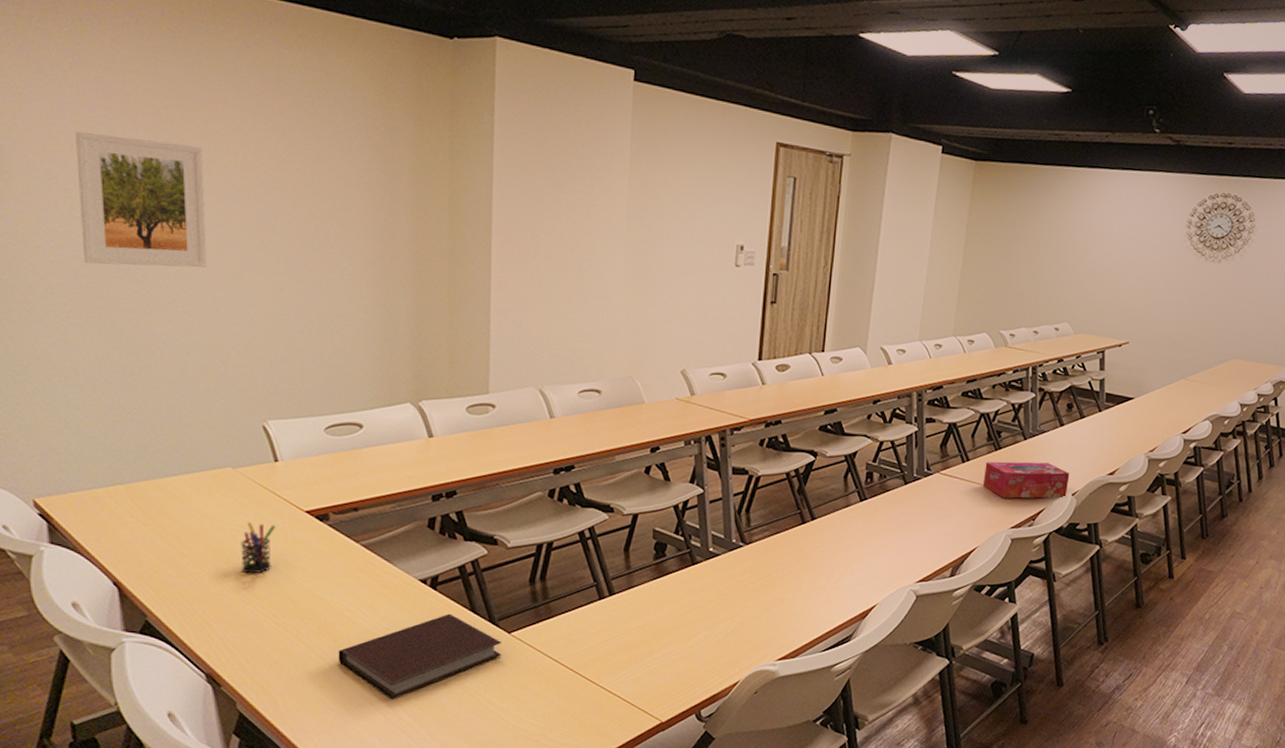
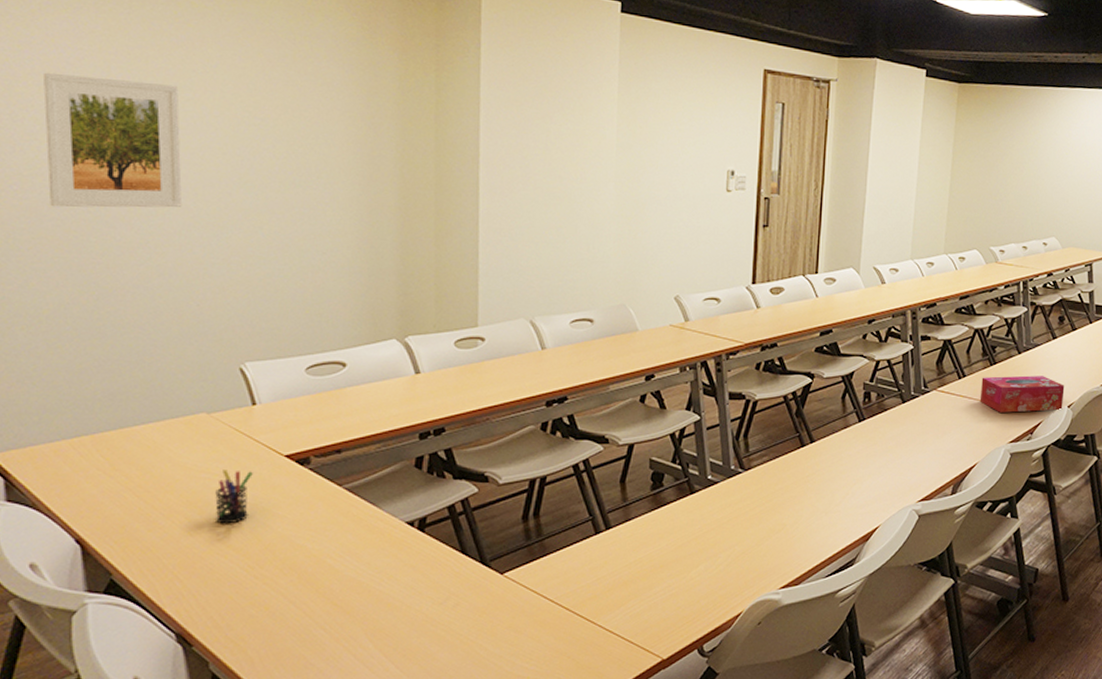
notebook: present [338,613,502,700] -> none [319,556,495,651]

